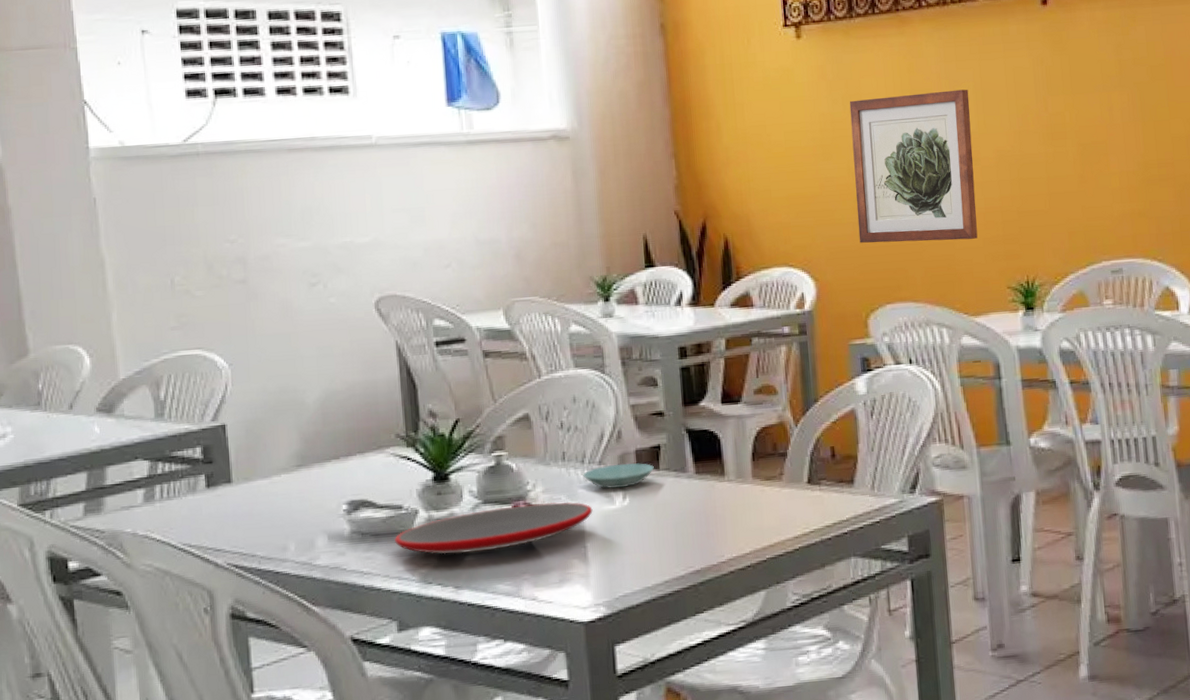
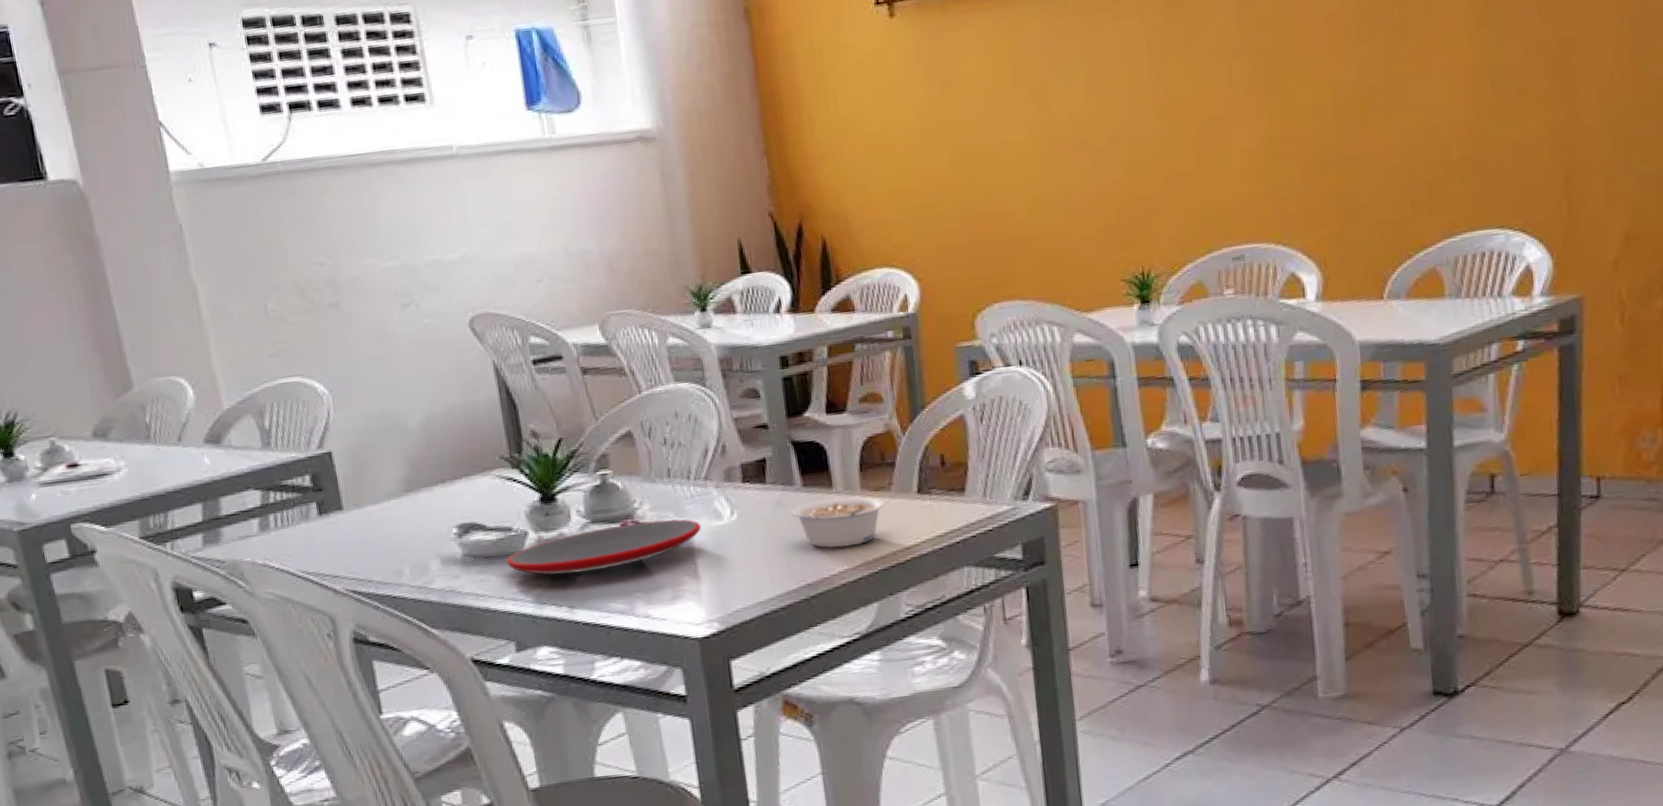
saucer: present [583,463,654,489] -> none [689,477,761,504]
legume: none [682,485,776,535] -> present [791,496,886,548]
wall art: present [849,89,978,243] -> none [948,64,1089,239]

